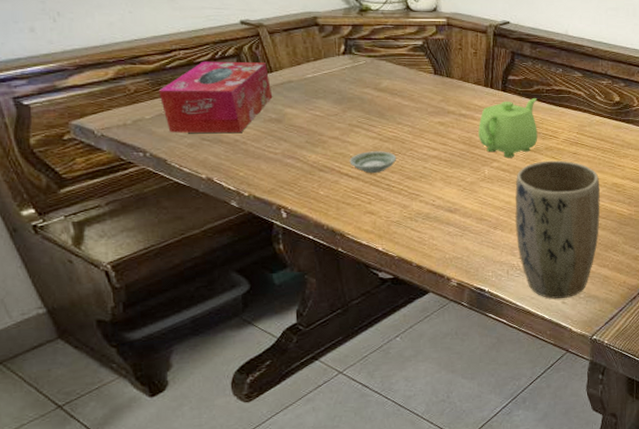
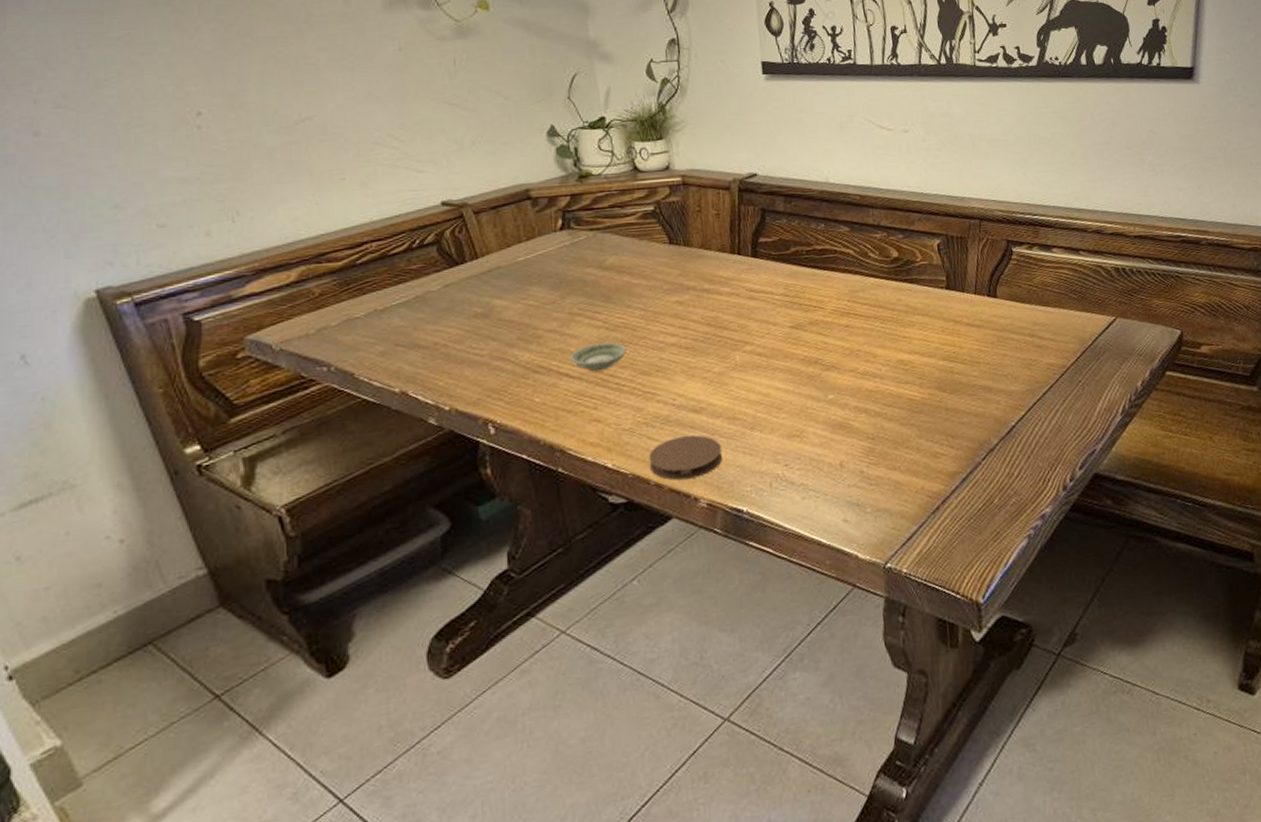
tissue box: present [158,61,273,133] -> none [346,248,479,341]
coaster: none [412,230,470,264] -> present [648,435,722,480]
teapot: present [478,98,538,158] -> none [725,262,800,339]
plant pot: present [515,160,600,299] -> none [774,336,885,517]

